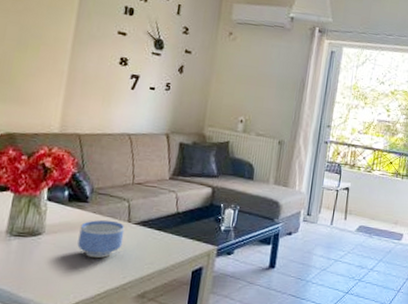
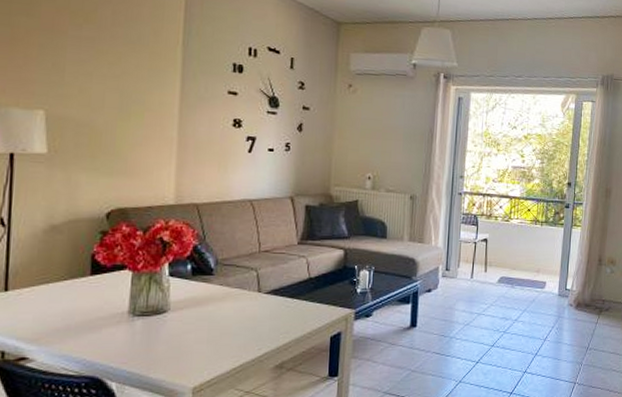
bowl: present [77,220,125,258] -> none [206,293,256,331]

